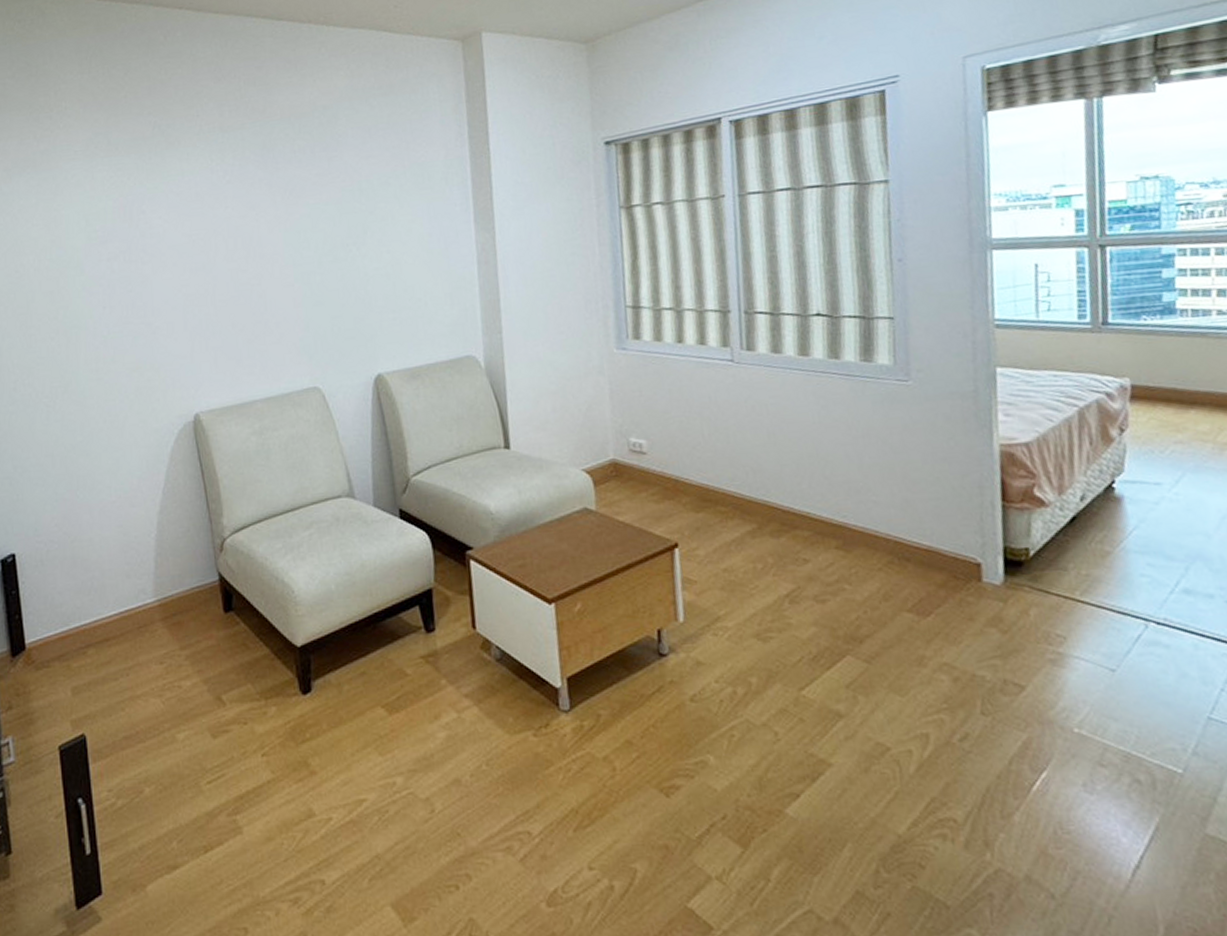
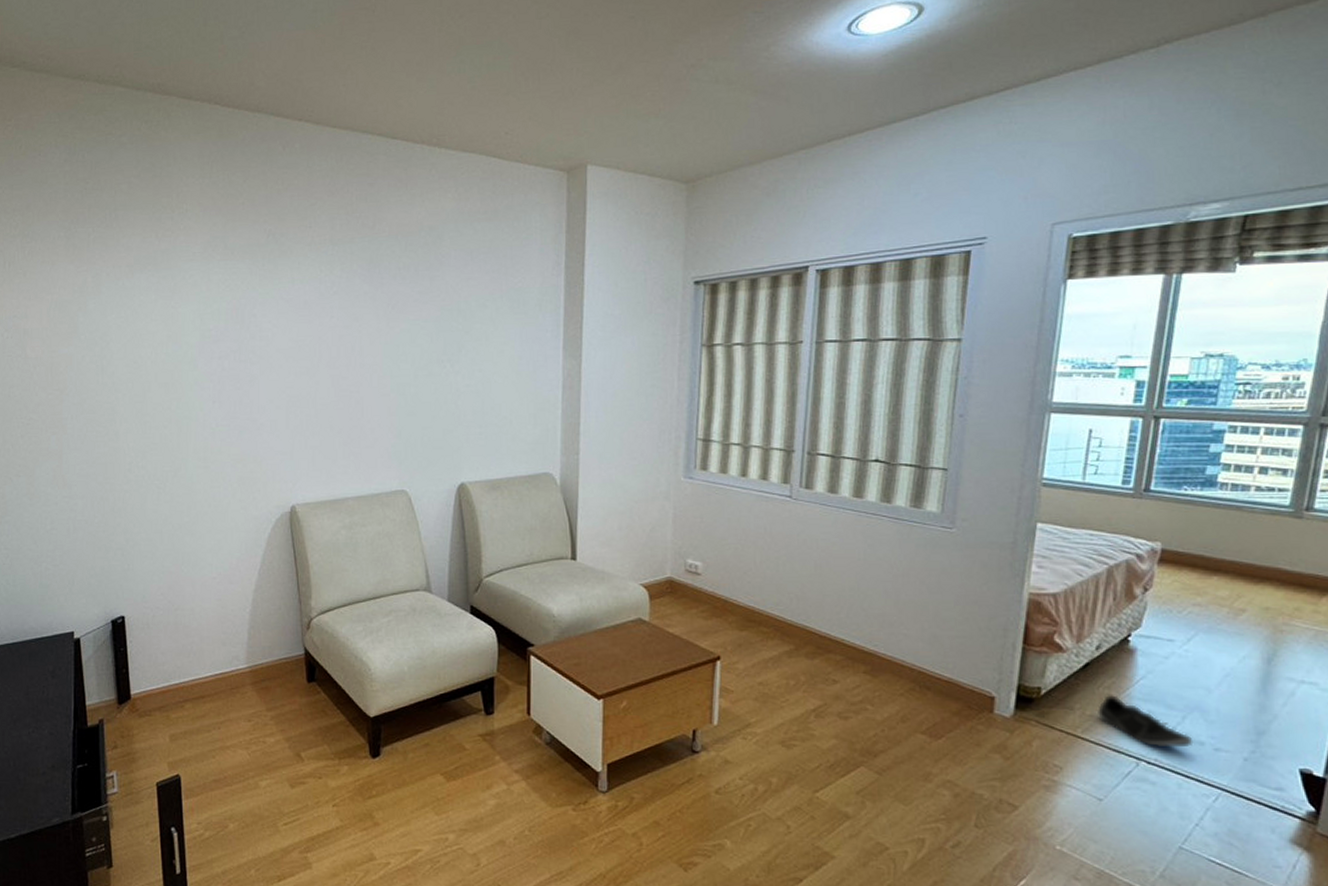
shoe: none [1092,548,1202,604] -> present [1096,694,1194,748]

